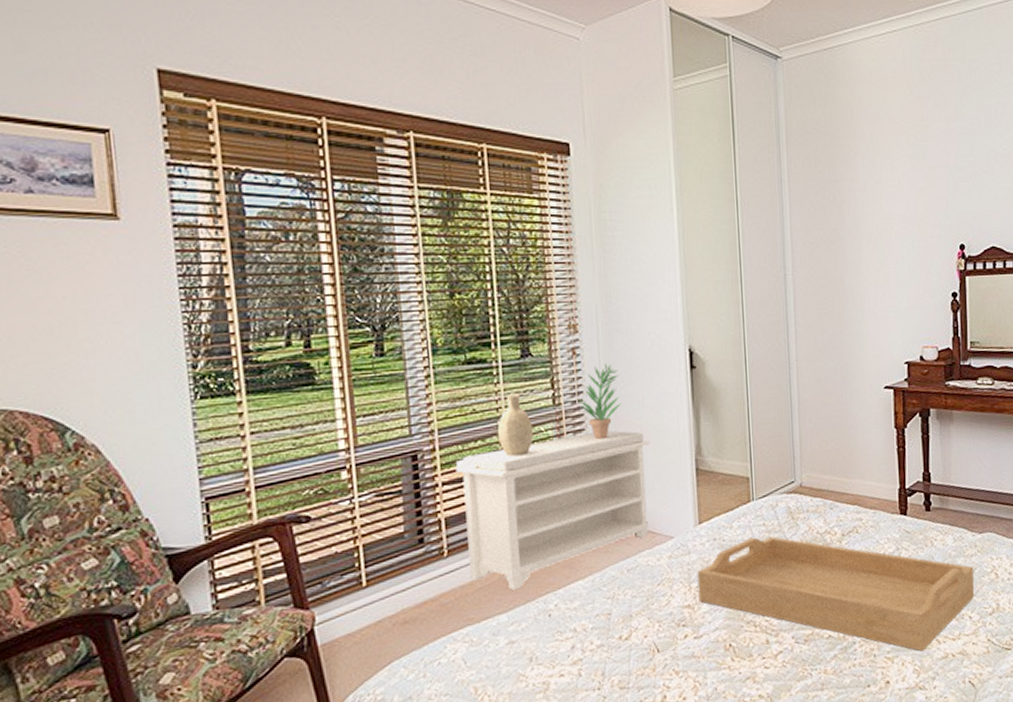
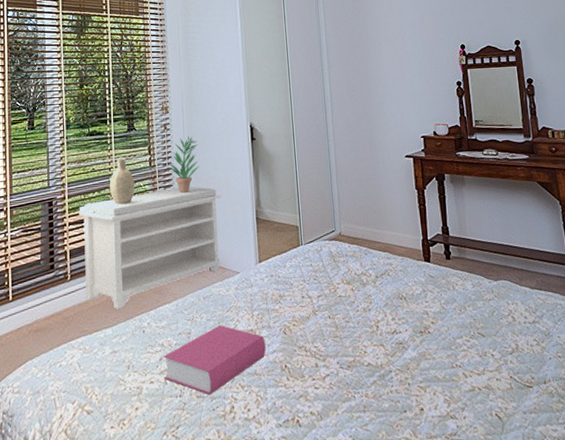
book: none [576,601,706,685] -> present [163,325,266,395]
serving tray: present [697,536,975,652] -> none [258,275,495,383]

